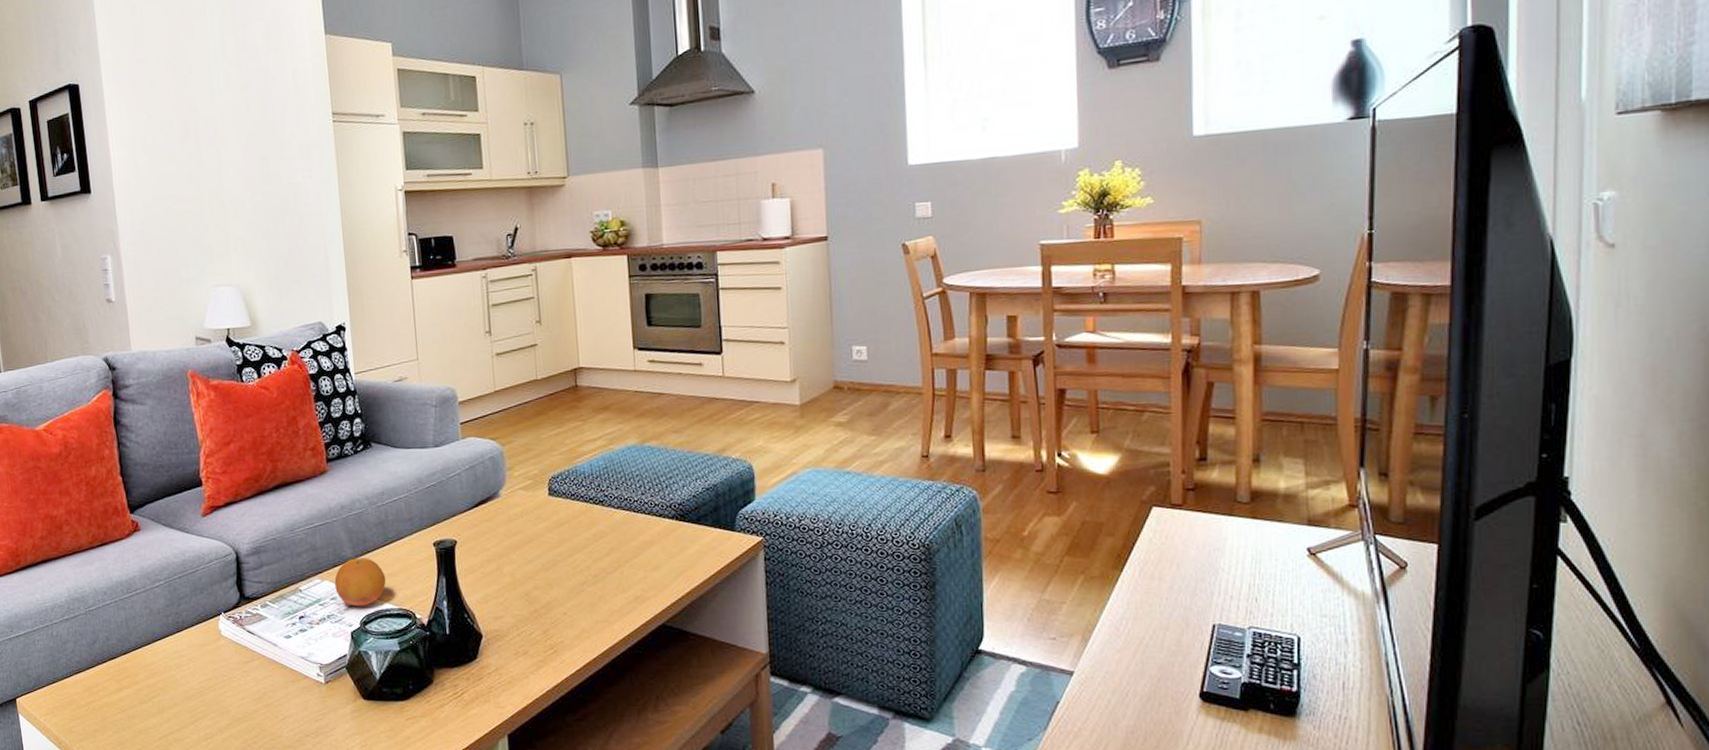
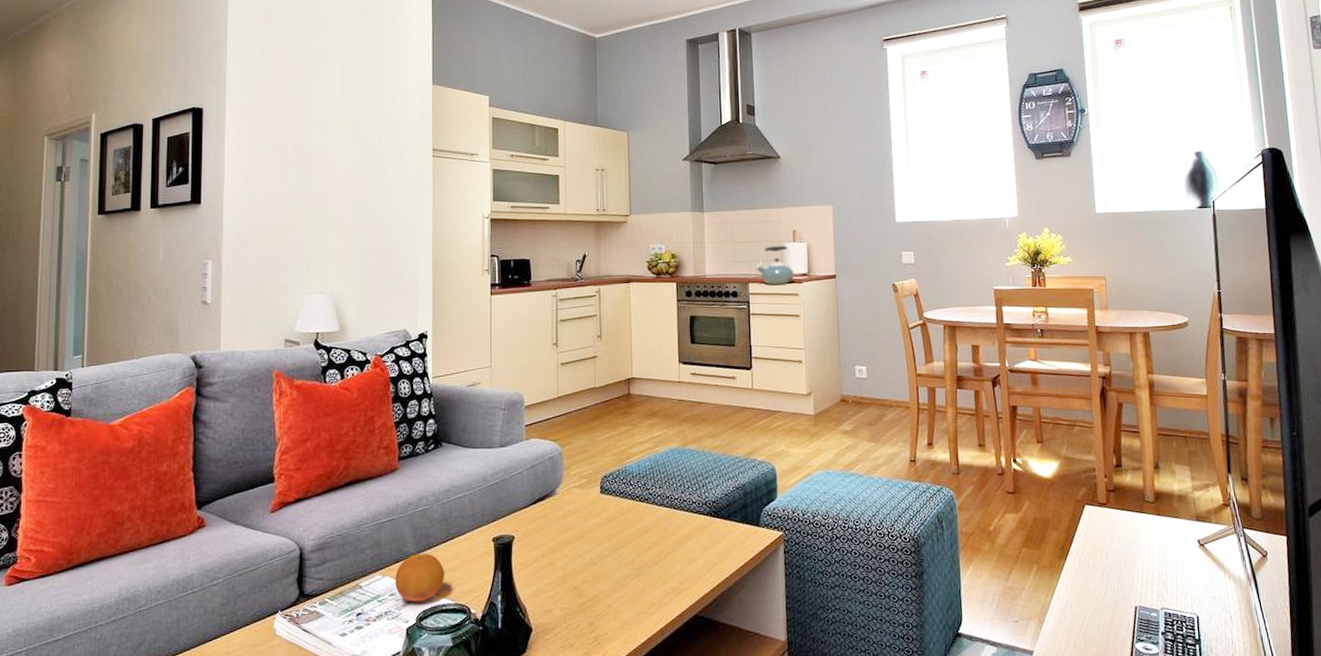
kettle: none [724,203,774,253] -> present [755,245,794,286]

